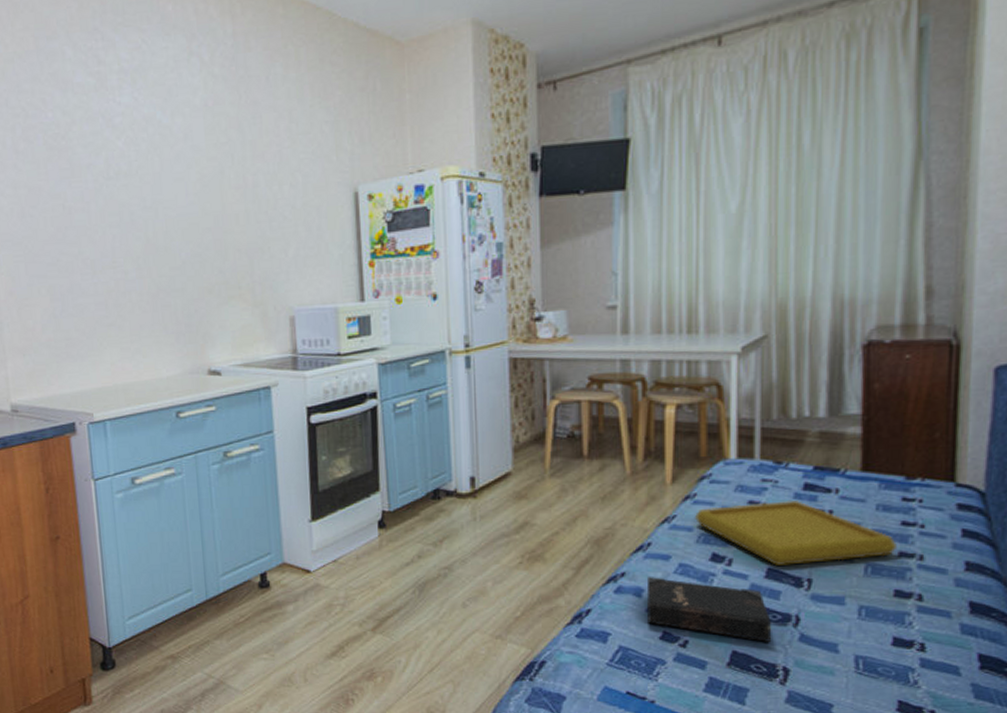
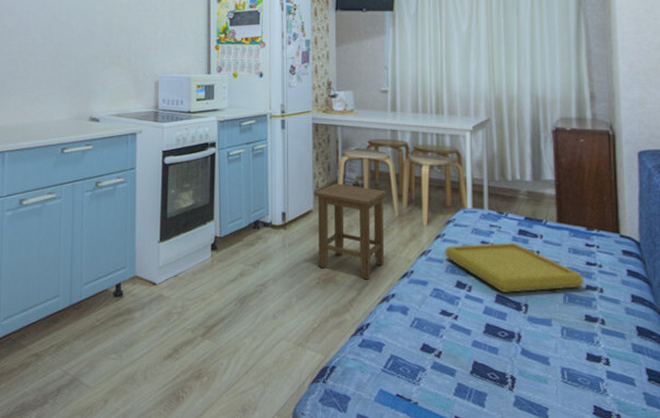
stool: none [514,435,614,557] -> present [315,183,386,280]
hardback book: present [648,577,771,642] -> none [411,298,501,354]

